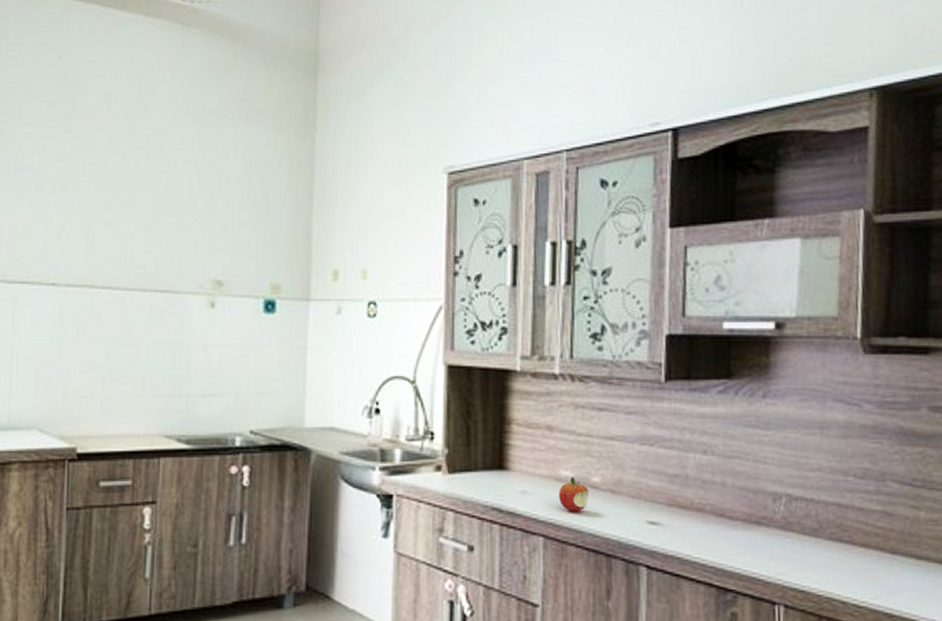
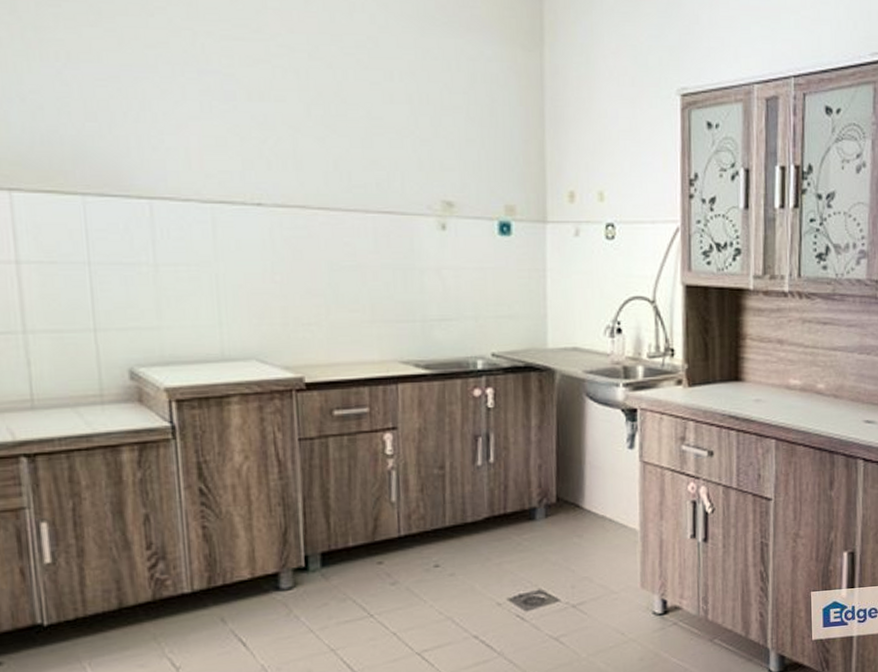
fruit: present [558,476,590,512] -> none [788,384,815,416]

